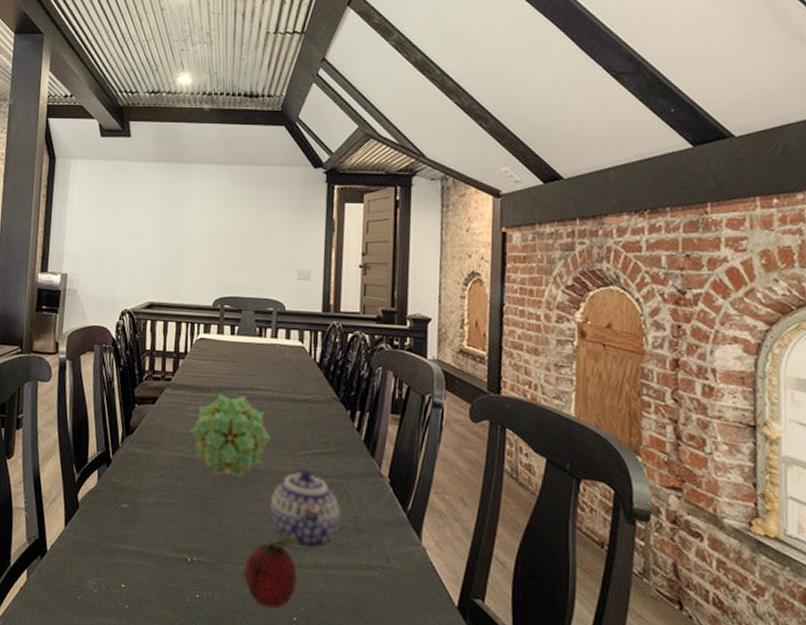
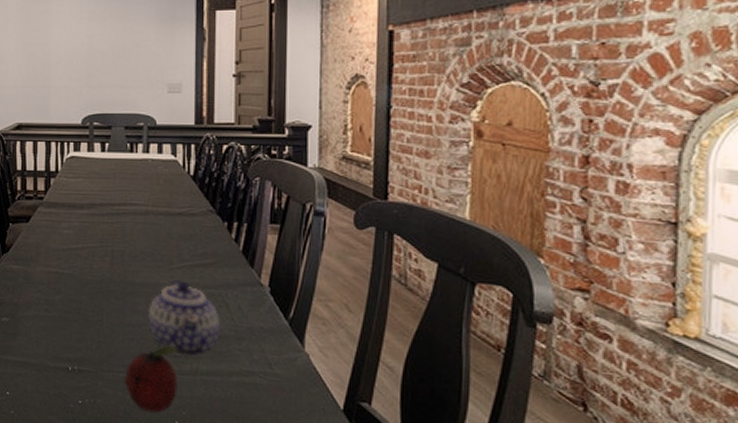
decorative ball: present [190,394,271,477] -> none [65,210,146,289]

